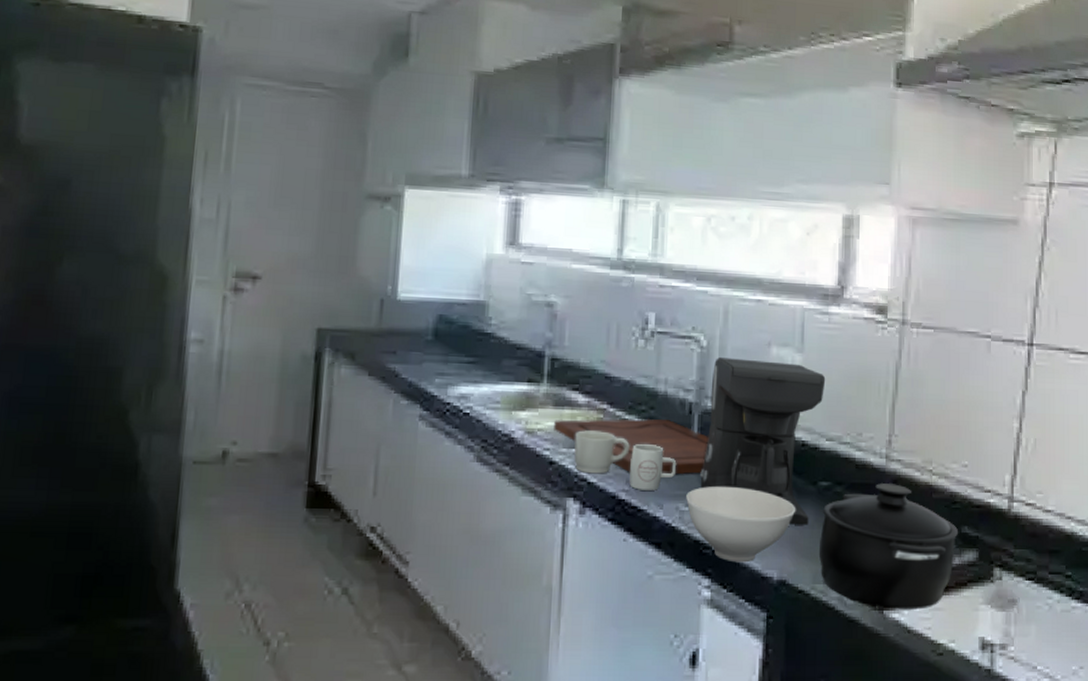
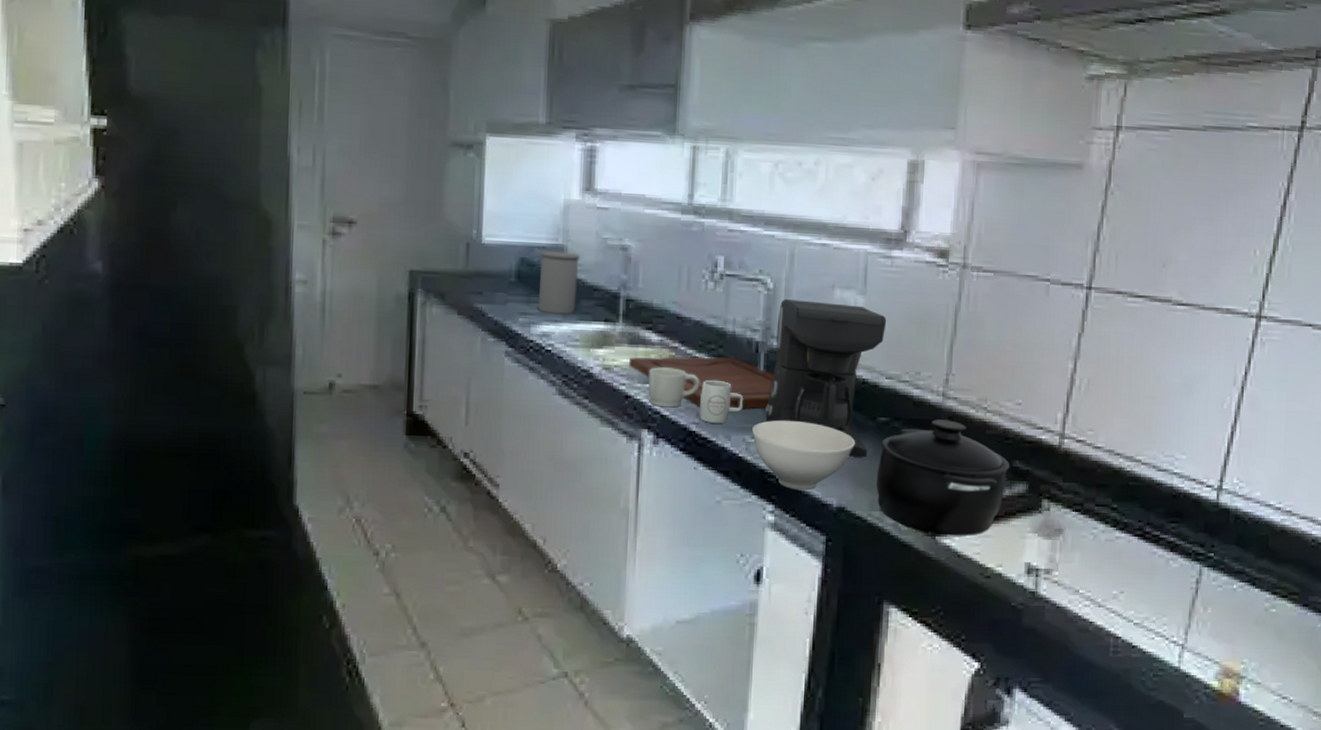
canister: none [456,307,502,376] -> present [538,250,579,315]

